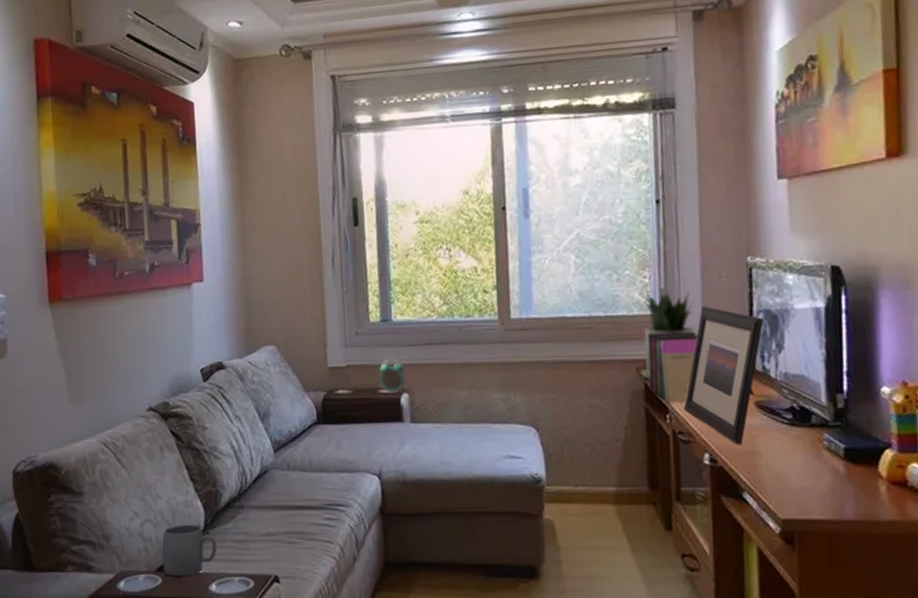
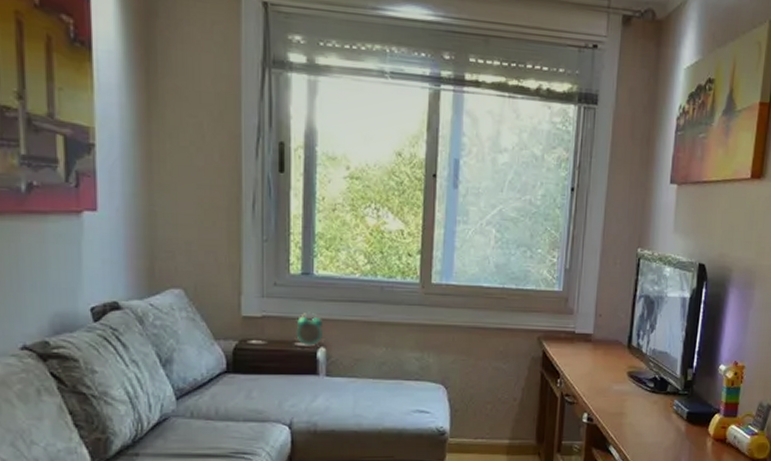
planter: present [640,291,697,380] -> none [541,271,592,348]
books: present [647,331,698,403] -> none [546,306,591,370]
picture frame: present [684,306,765,444] -> none [572,288,644,406]

